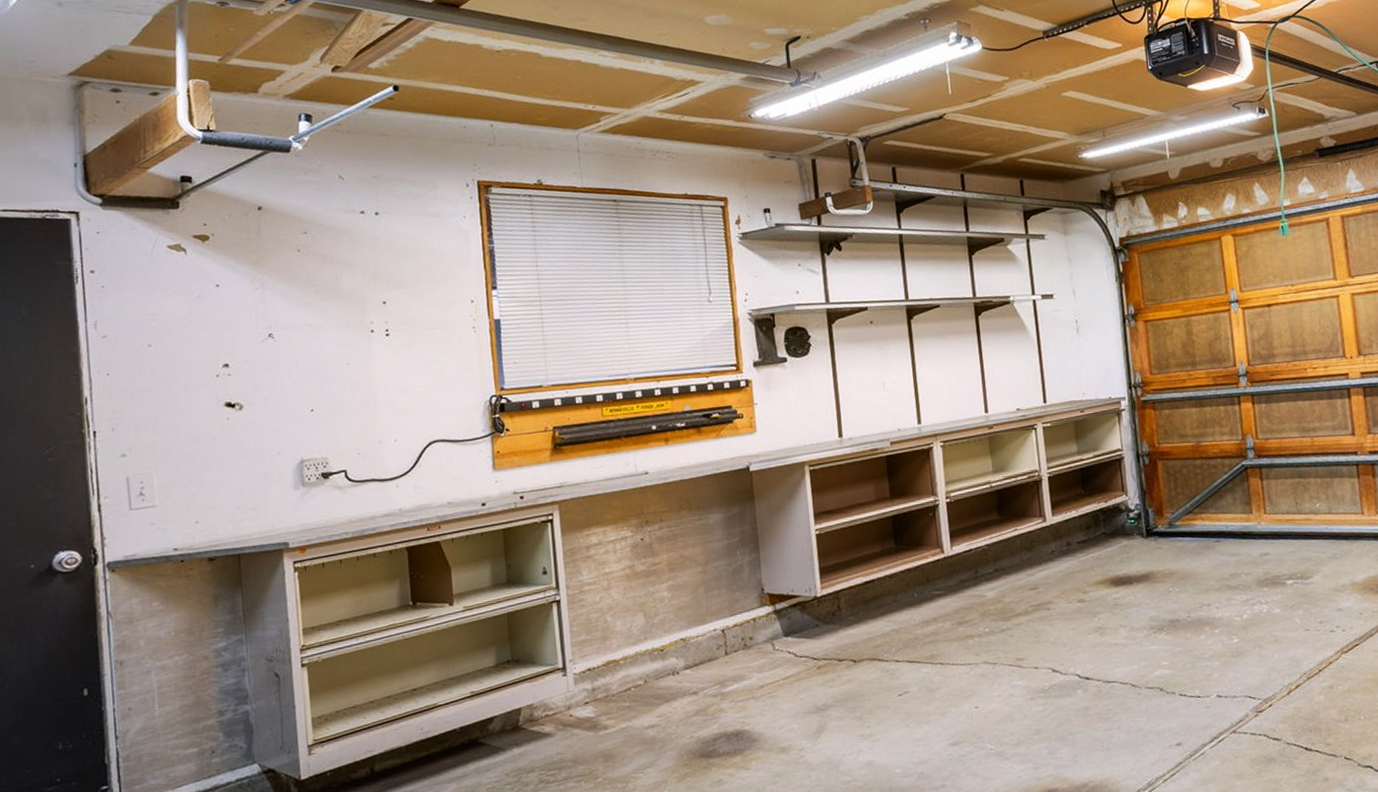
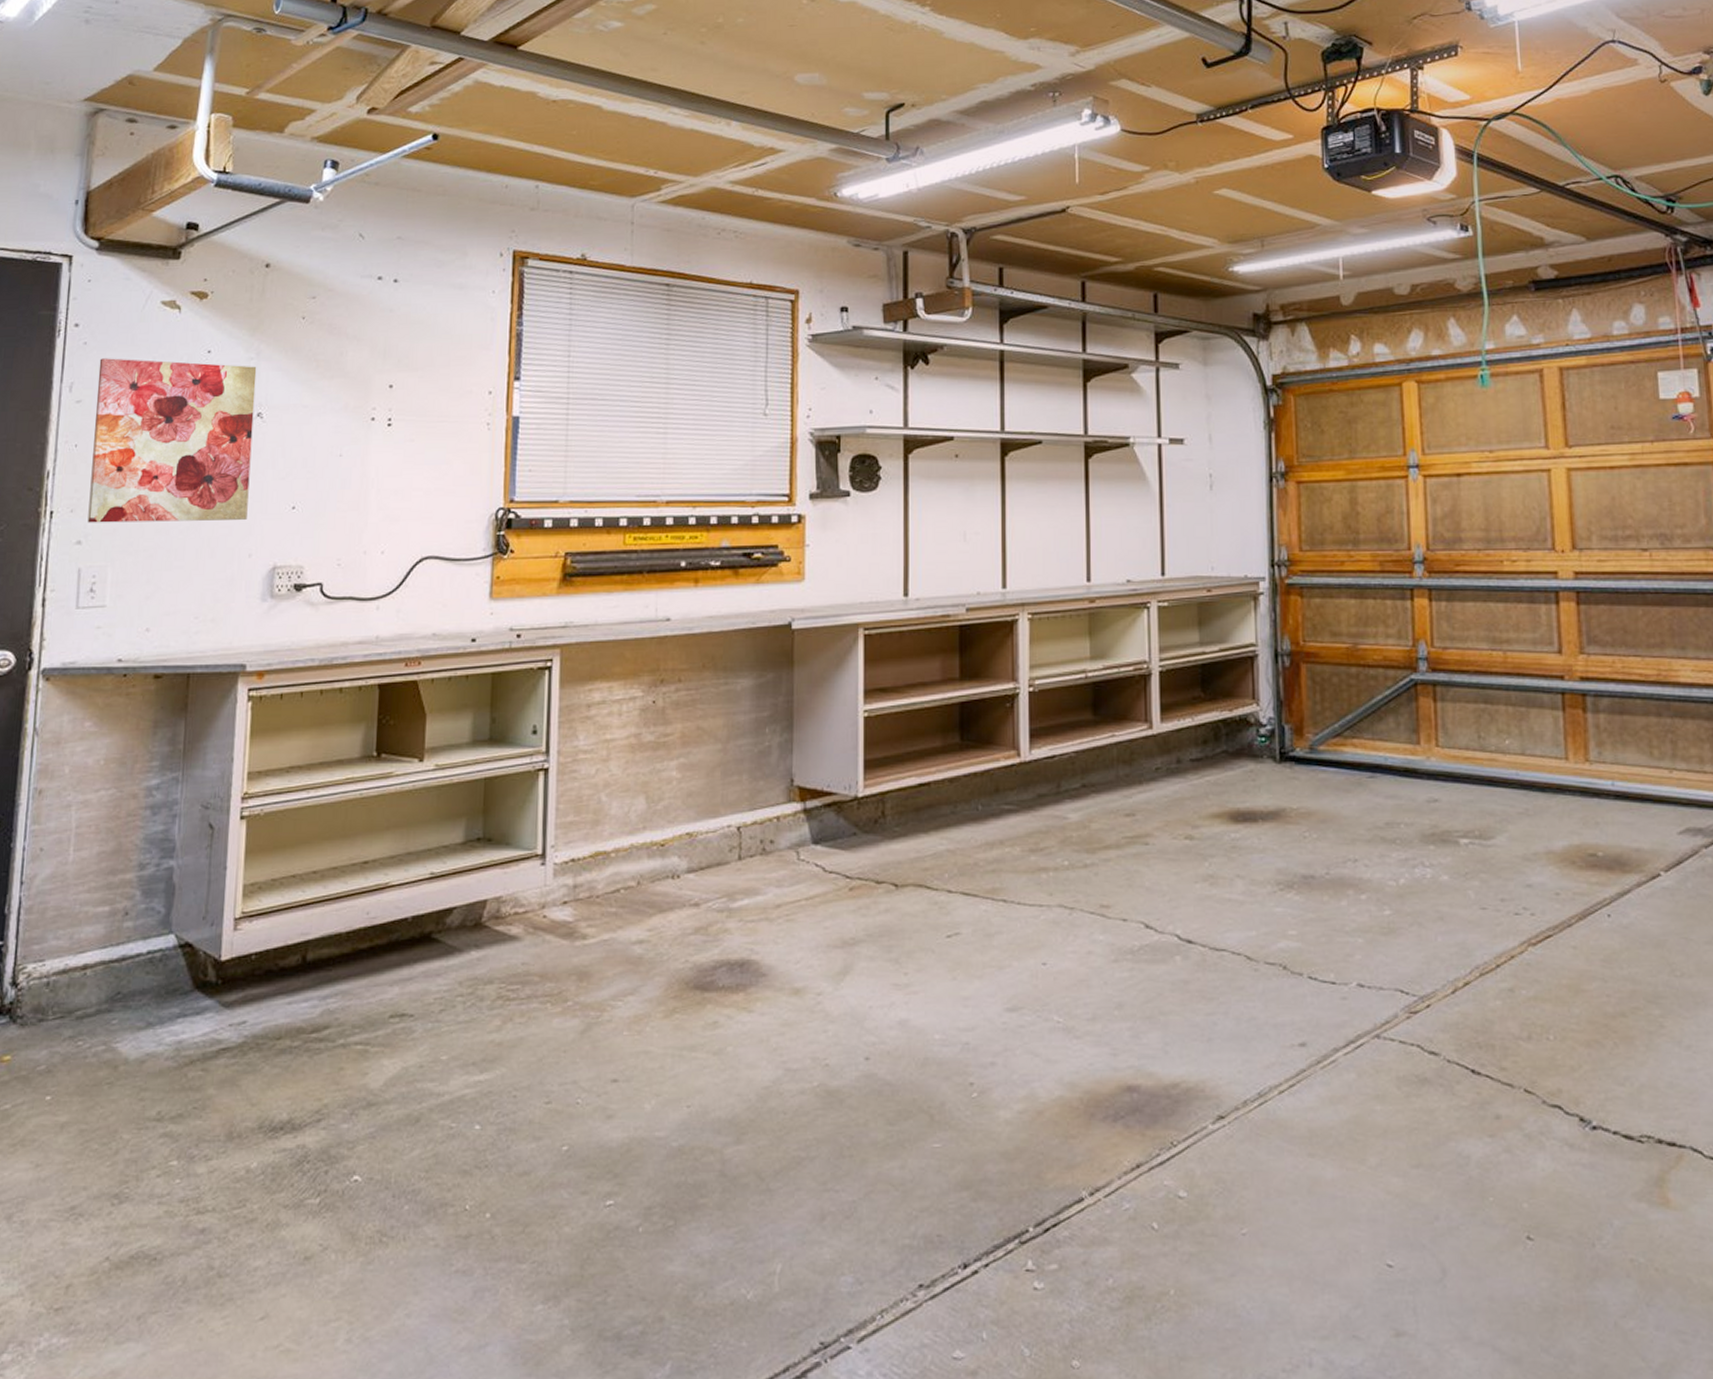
wall art: none [118,294,272,439] -> present [87,358,257,523]

